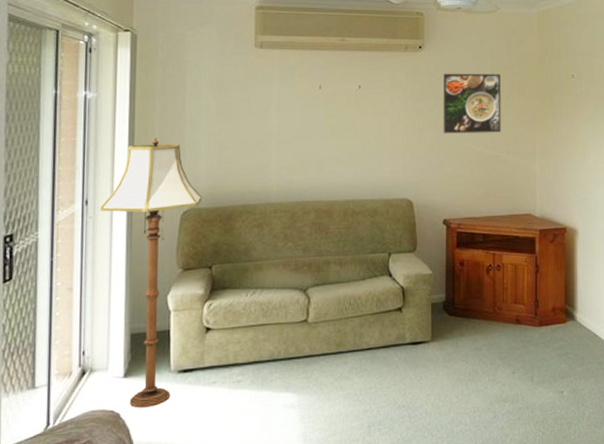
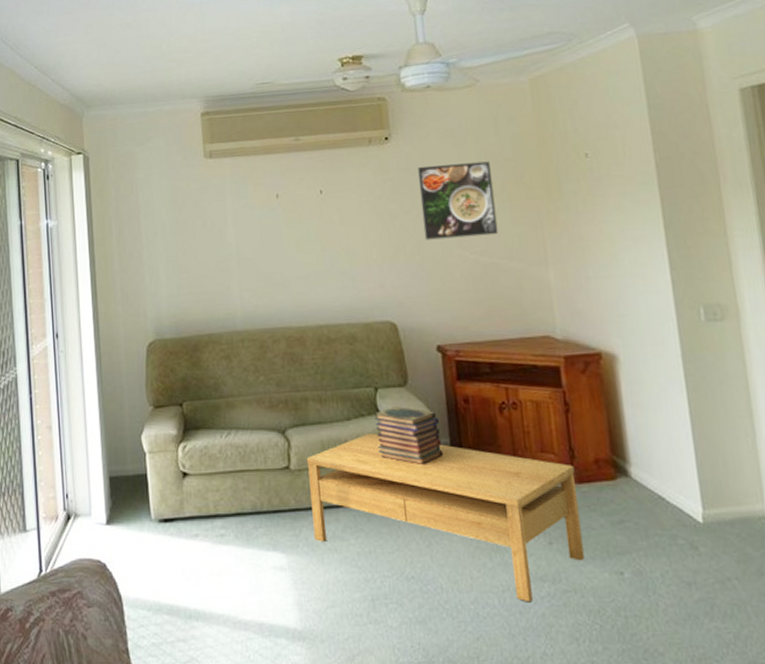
floor lamp: present [99,137,203,408] -> none [69,263,167,559]
coffee table: none [323,290,537,419] -> present [306,432,585,603]
book stack: none [386,268,439,316] -> present [374,406,444,466]

